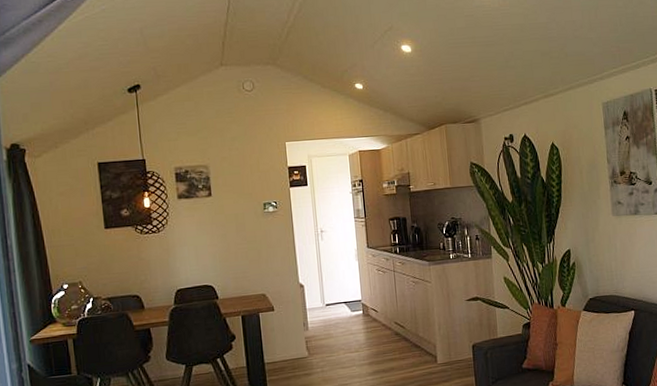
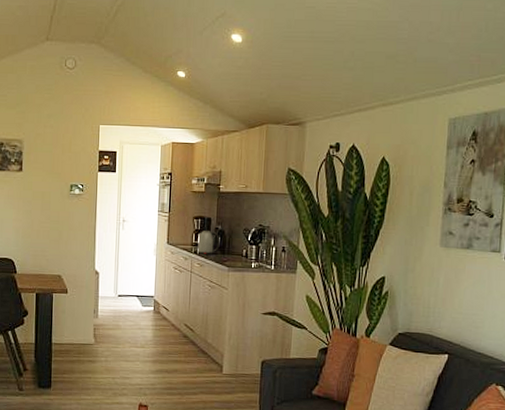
kettle: none [396,229,418,254] -> present [197,230,220,255]

